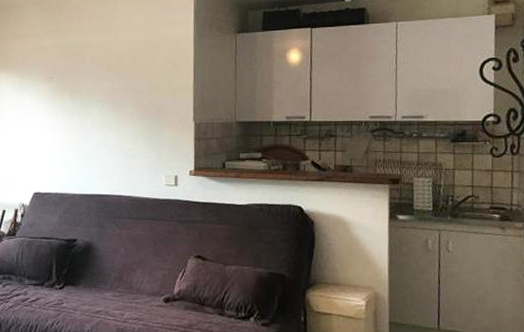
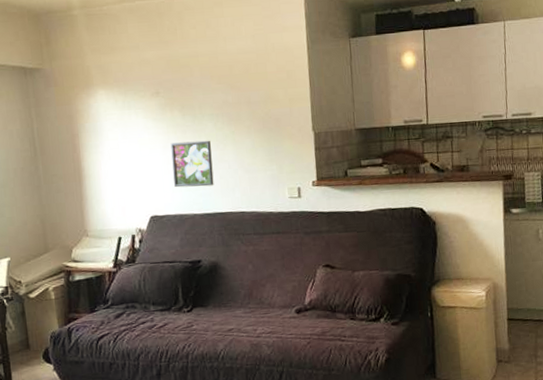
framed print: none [58,124,95,168] -> present [170,140,214,188]

